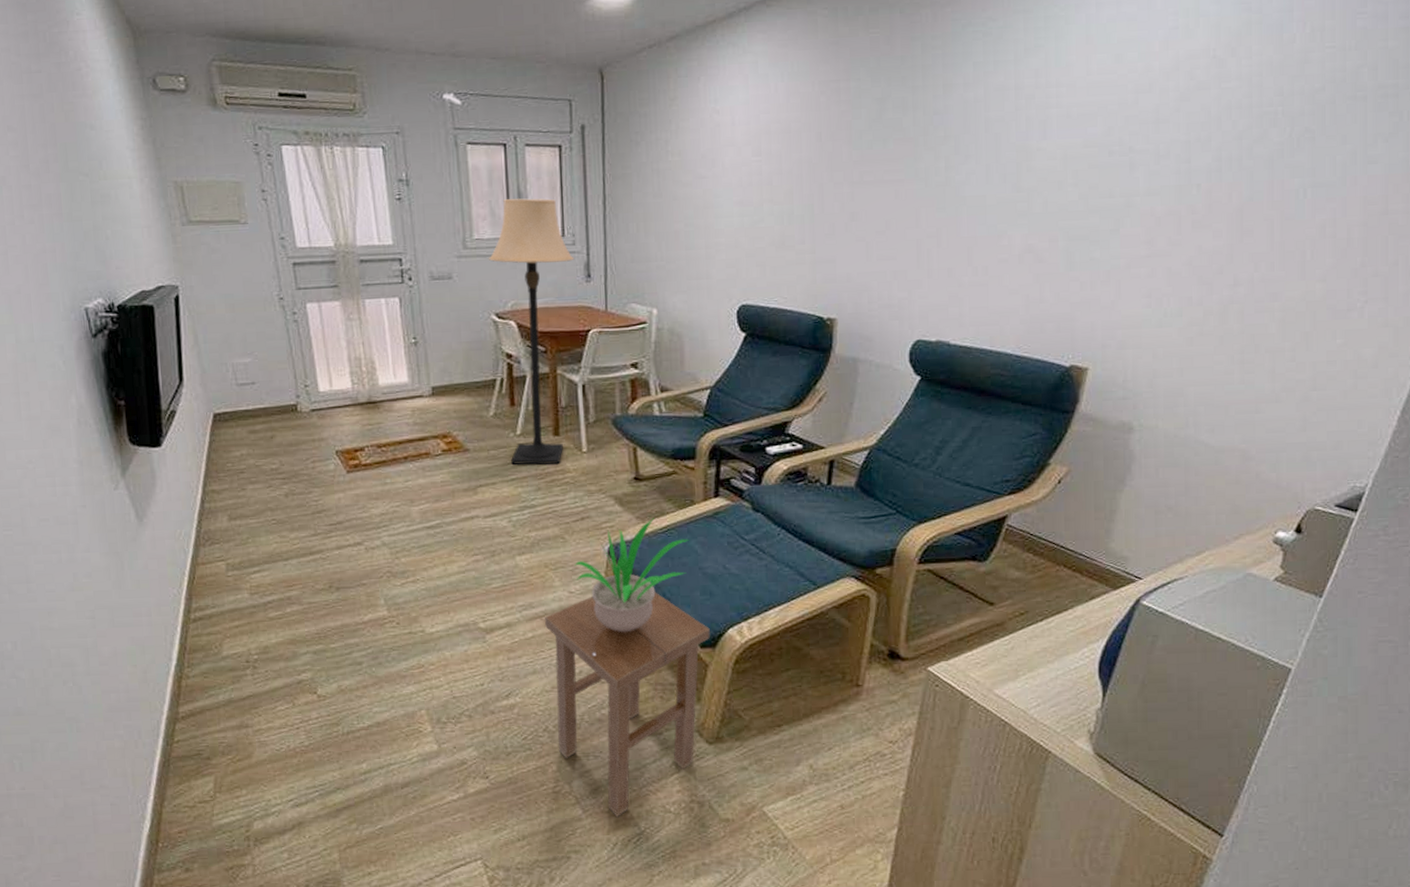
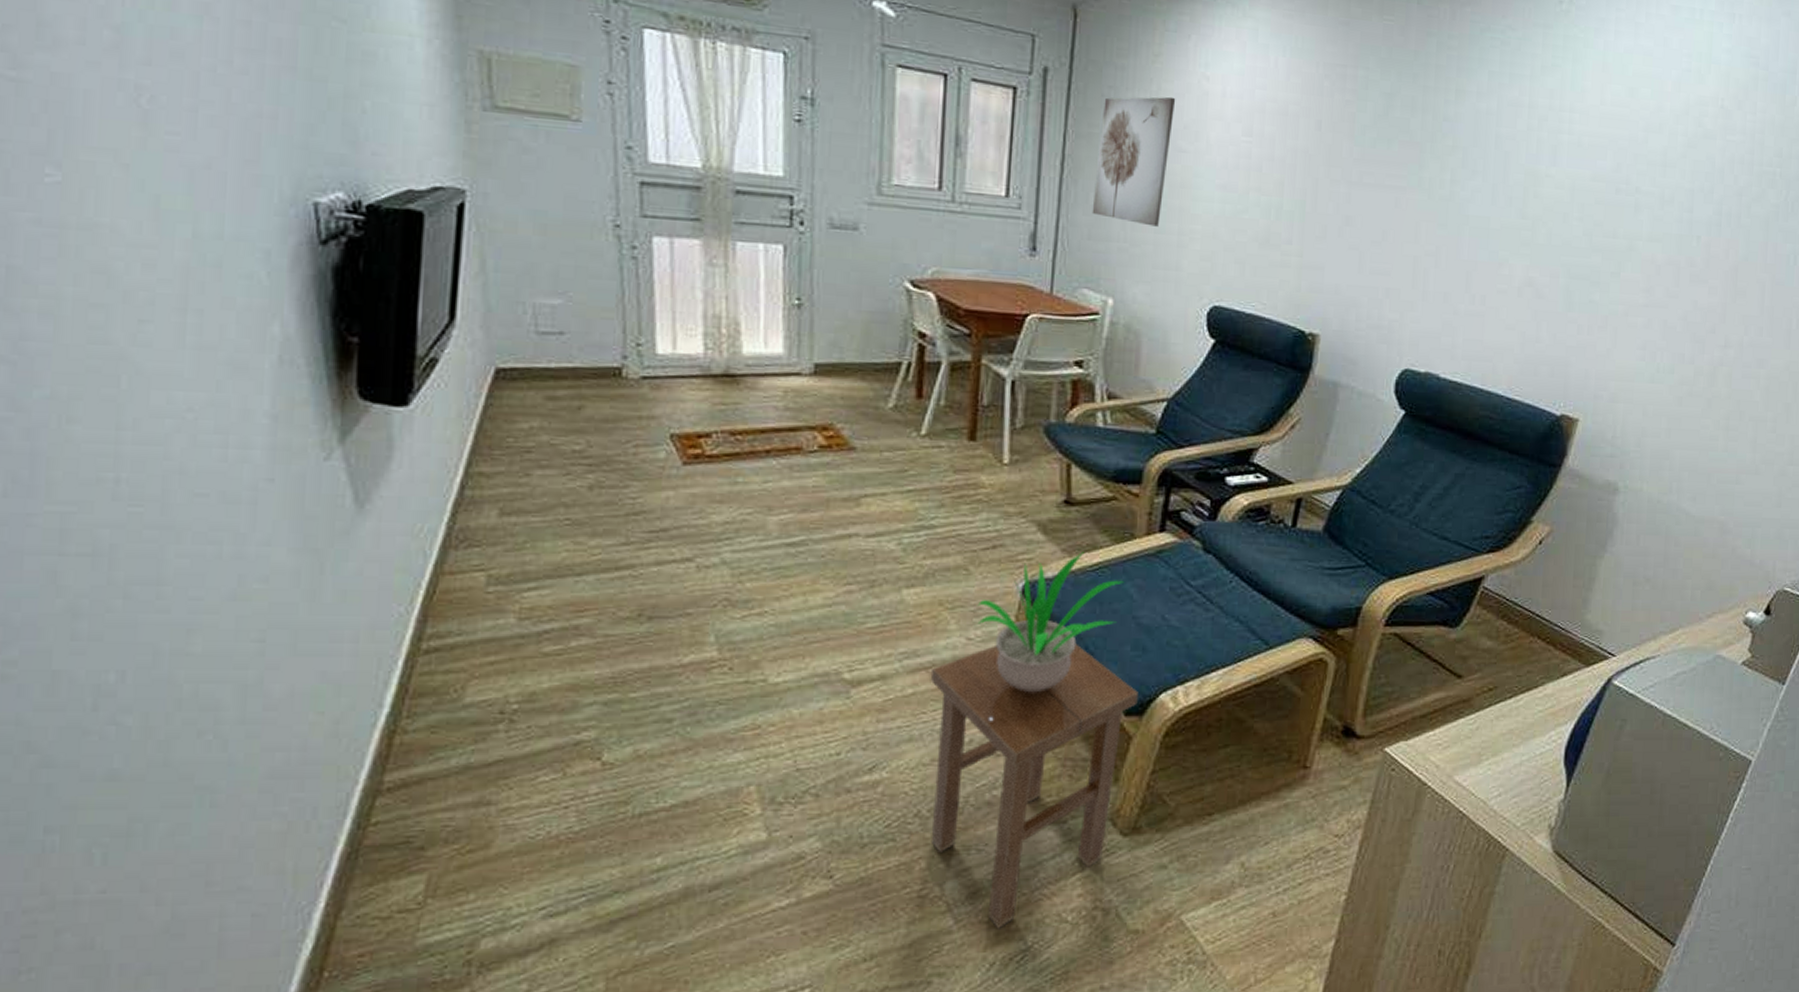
lamp: present [488,198,575,466] -> none [908,141,1019,477]
wall art: none [632,132,693,245] -> present [1092,96,1176,227]

